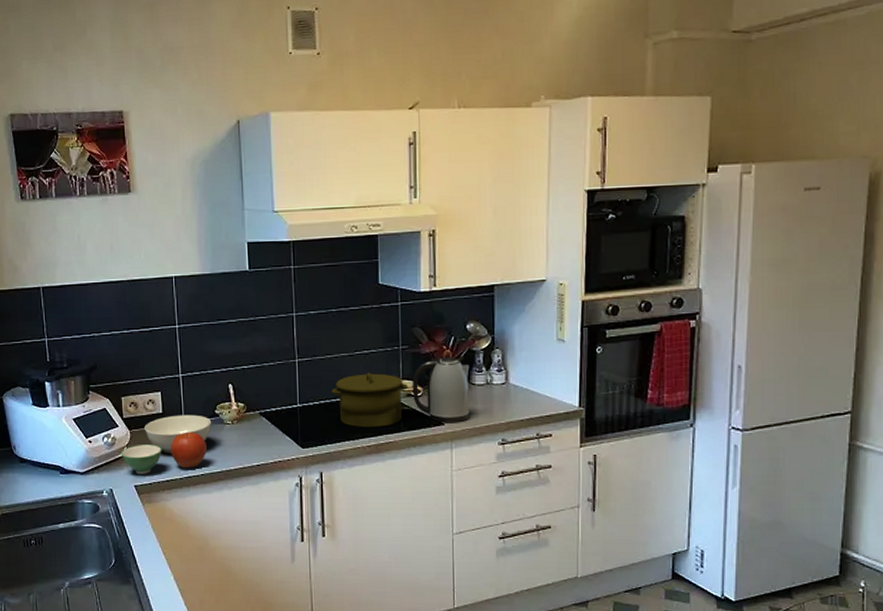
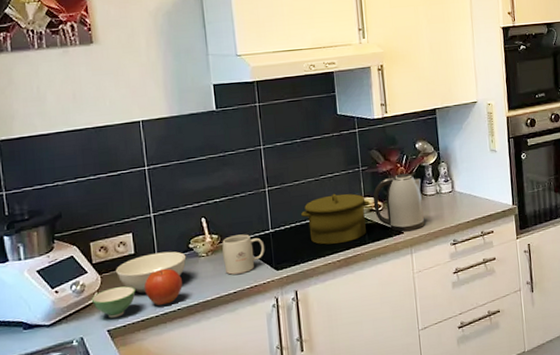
mug: none [248,406,292,446] -> present [222,234,265,275]

